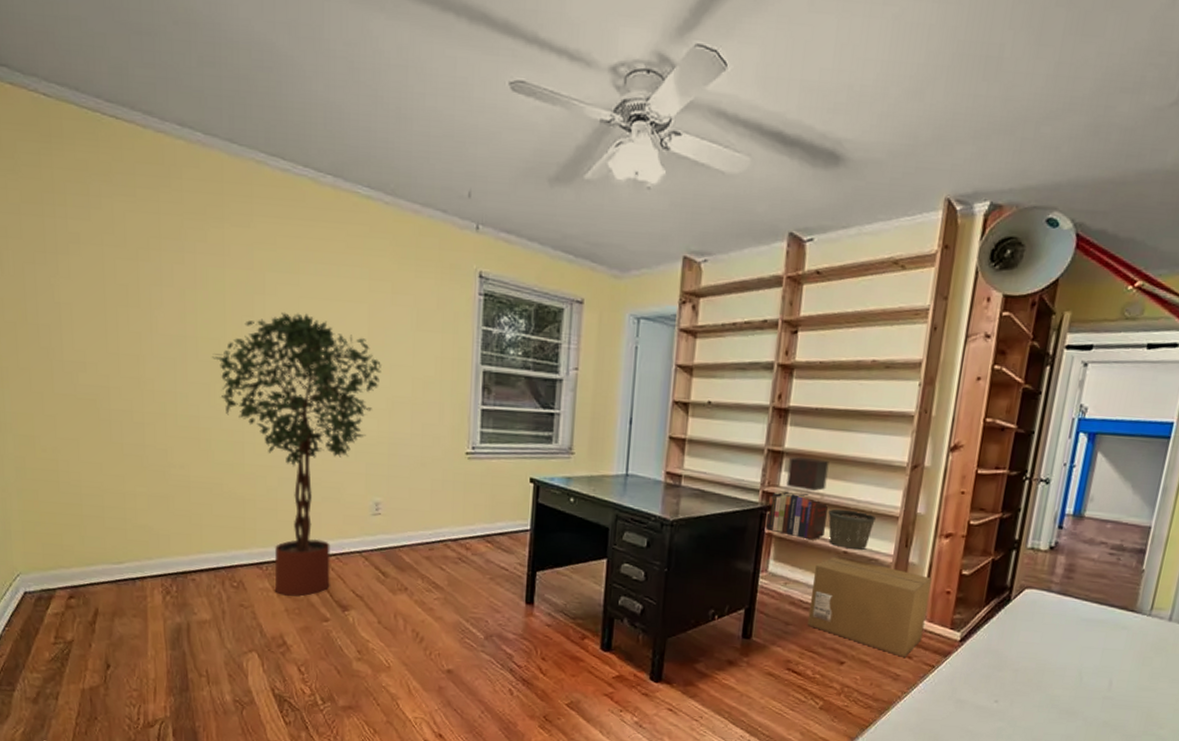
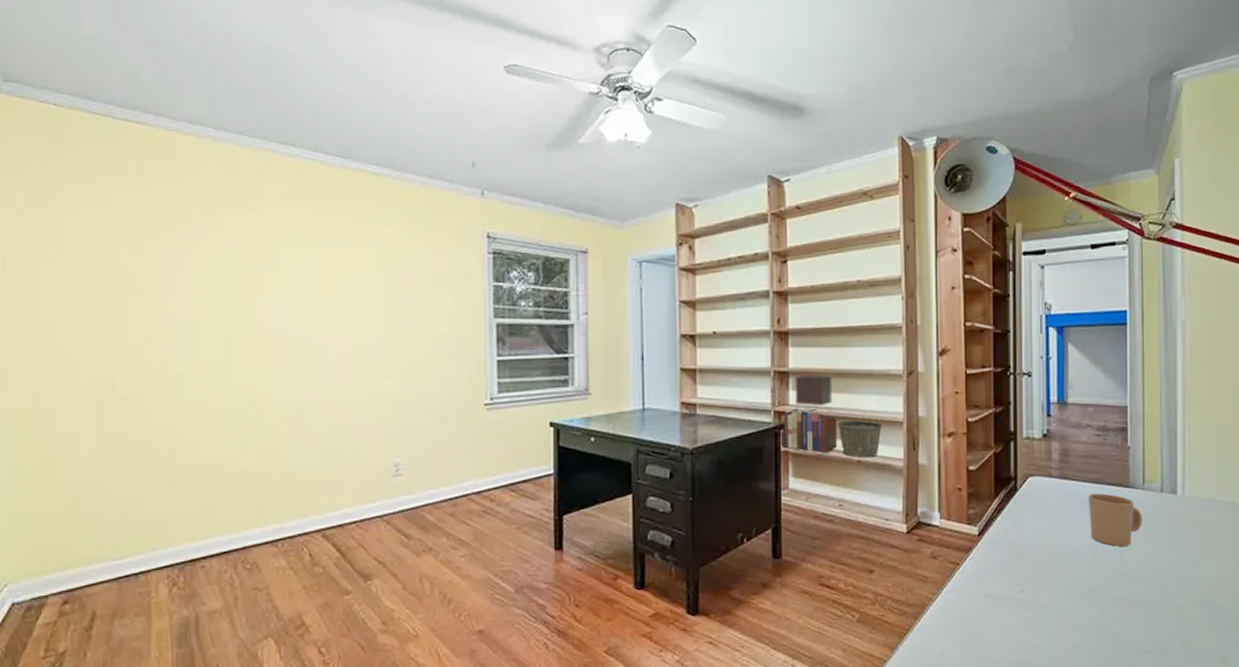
potted tree: present [211,313,381,597] -> none [222,285,396,573]
box: present [807,555,932,657] -> none [832,465,943,558]
mug: none [1081,613,1143,671] -> present [1088,493,1142,546]

